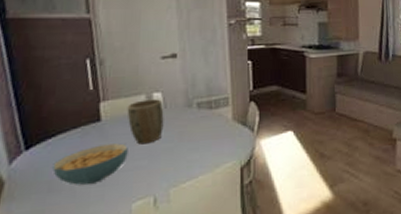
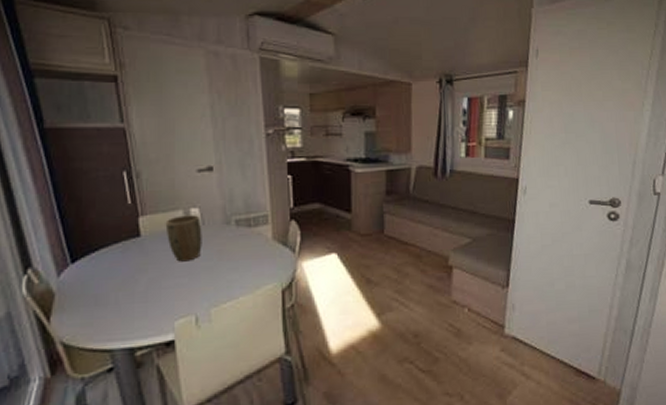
cereal bowl: present [52,143,128,185] -> none [98,260,168,300]

